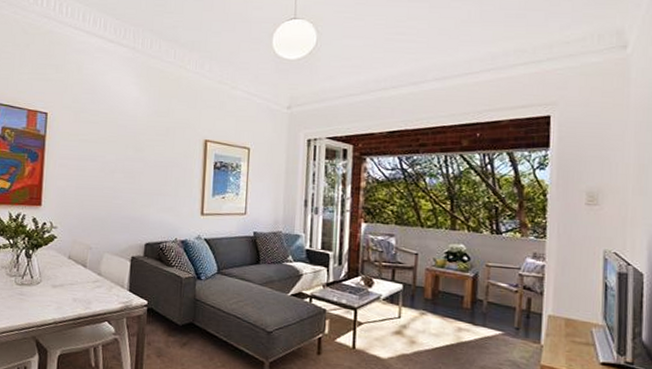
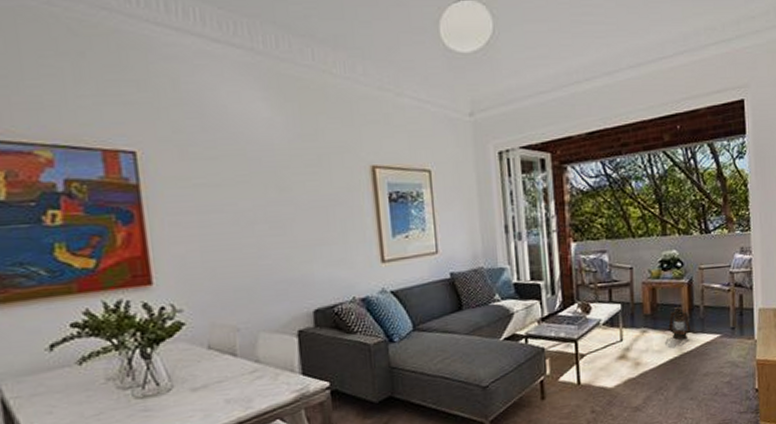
lantern: none [448,297,472,329] -> present [668,307,691,340]

